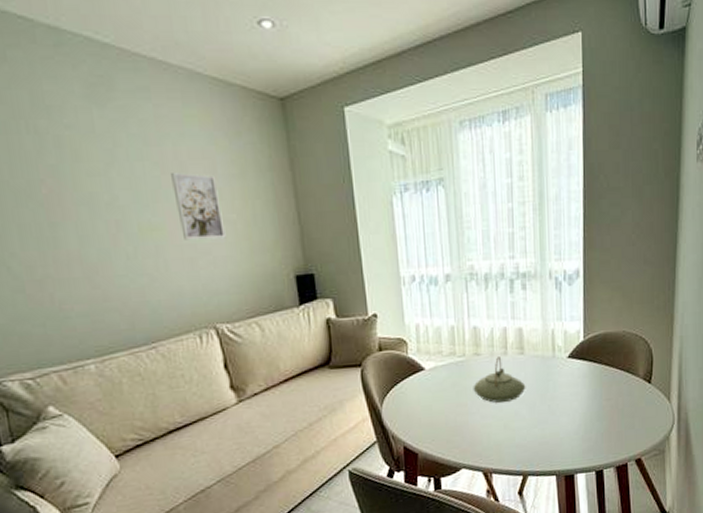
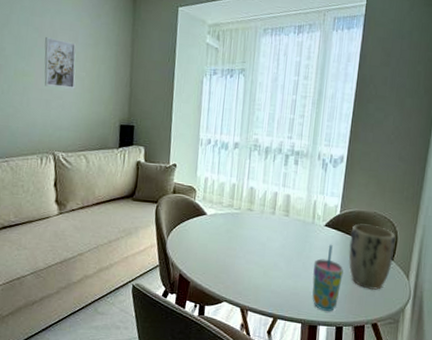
teapot: present [473,357,526,403] -> none [242,215,287,253]
cup: none [560,377,596,457] -> present [311,244,344,312]
plant pot: none [599,346,651,423] -> present [348,223,396,291]

